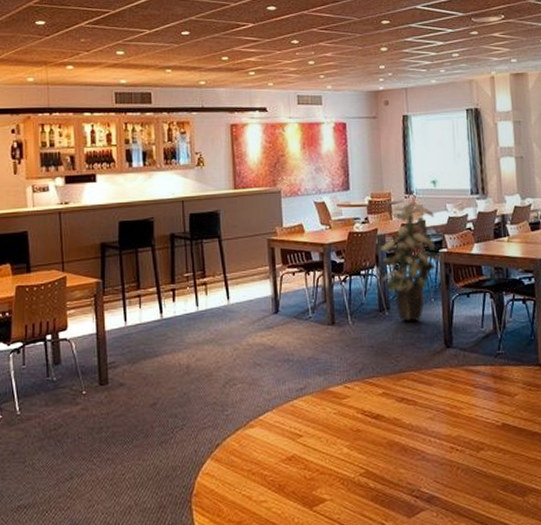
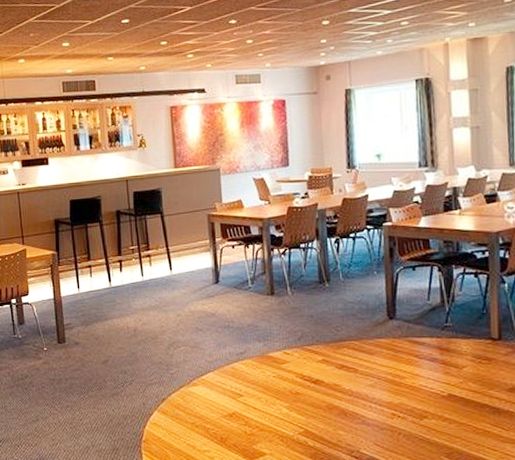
indoor plant: present [375,199,442,321] -> none [315,173,386,293]

